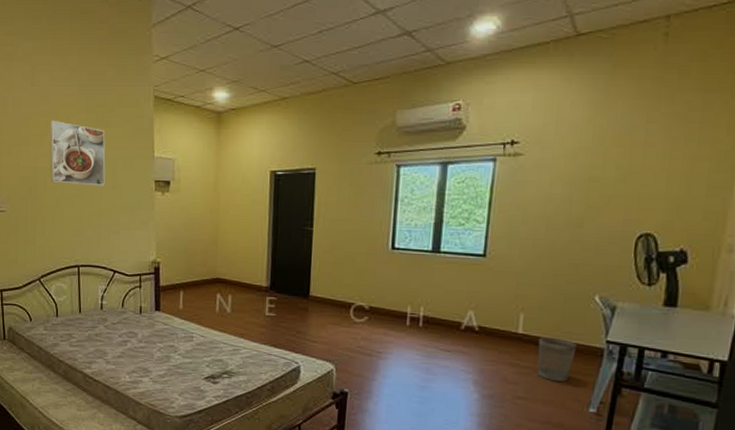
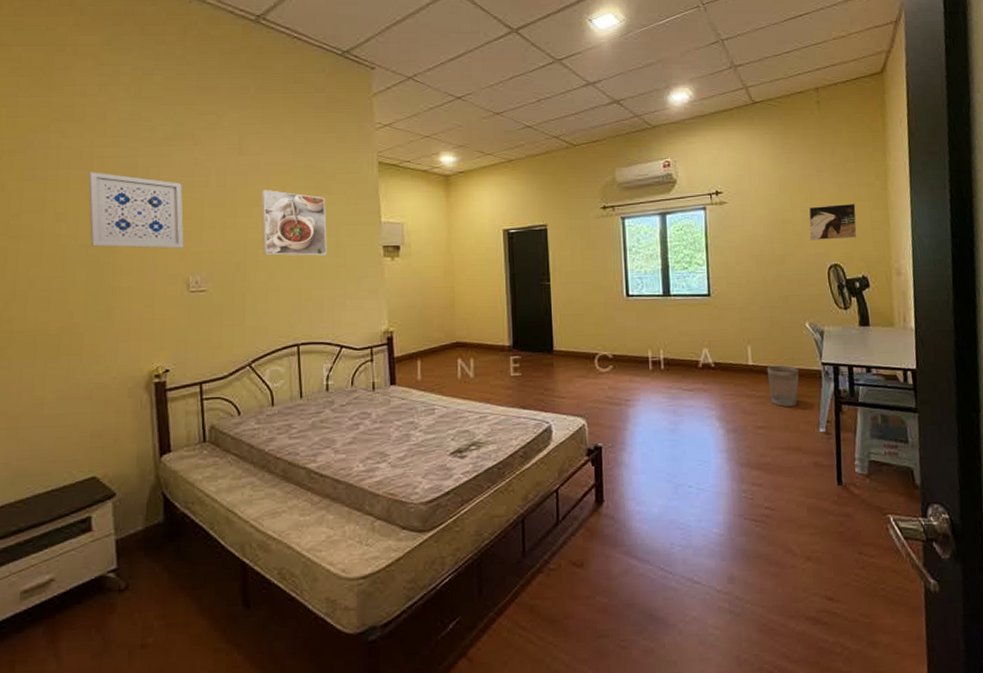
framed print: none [619,162,690,205] -> present [808,203,857,240]

